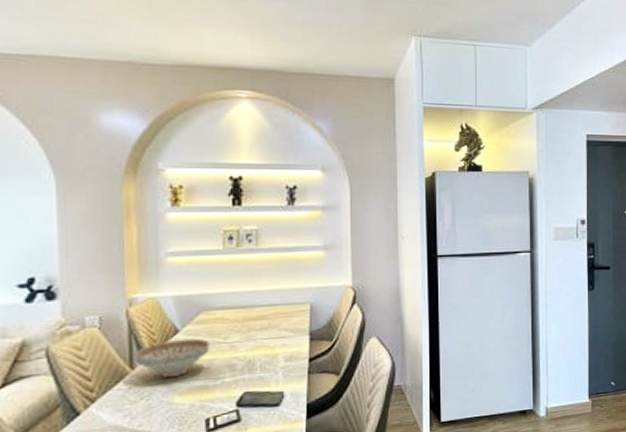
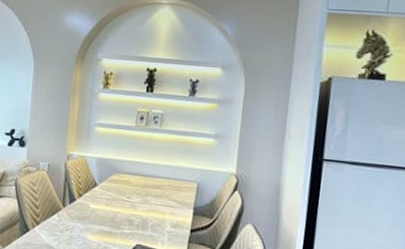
decorative bowl: present [134,338,210,379] -> none [66,190,117,220]

